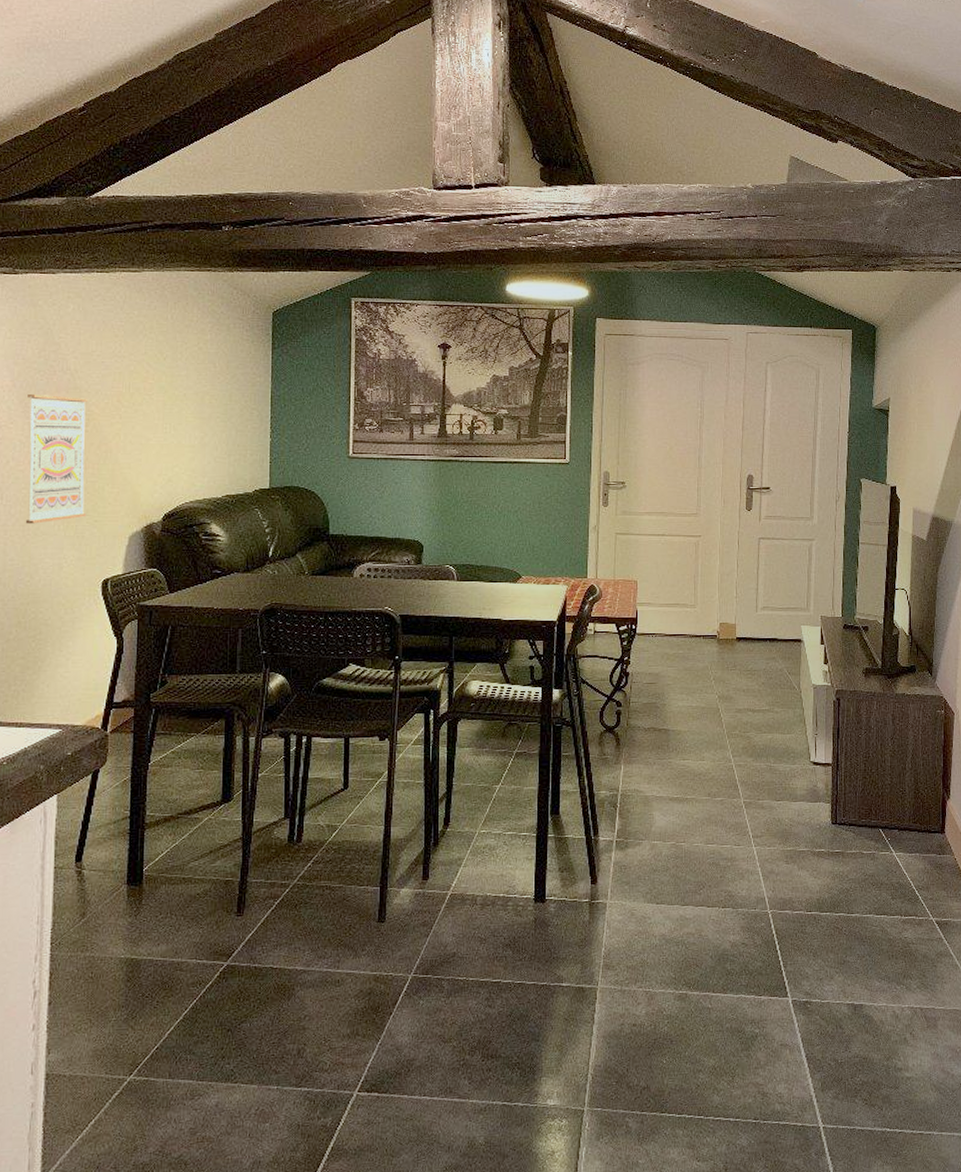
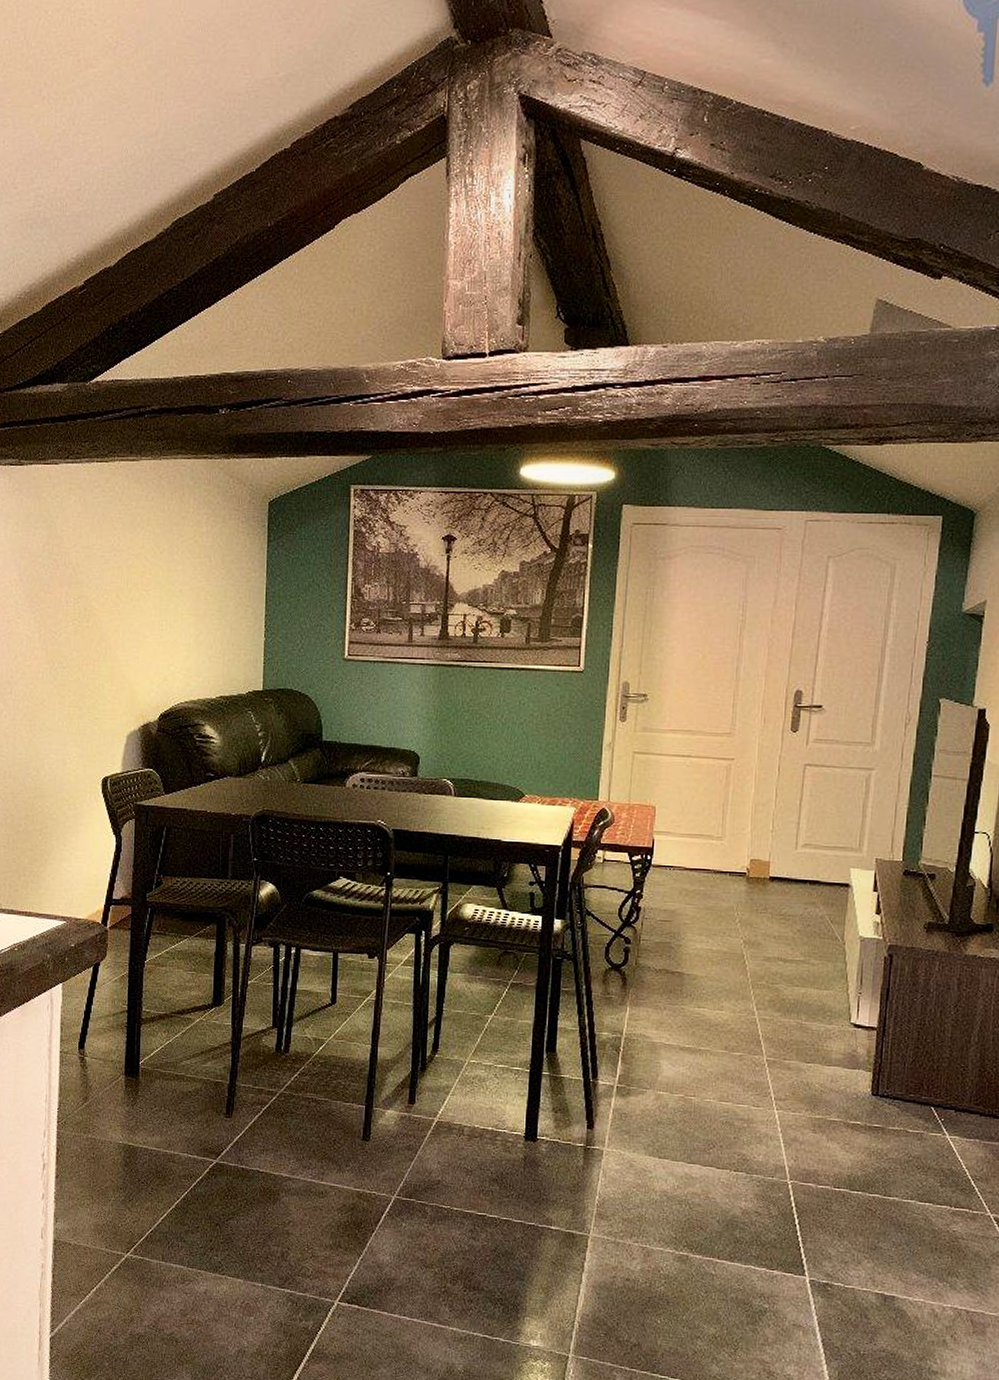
wall art: present [25,393,88,524] -> none [32,588,89,719]

